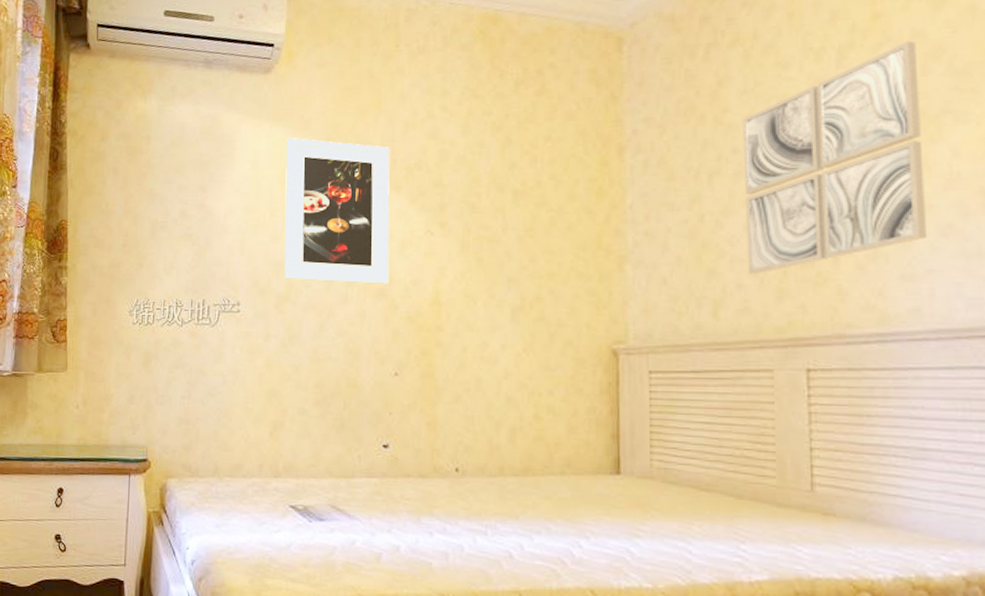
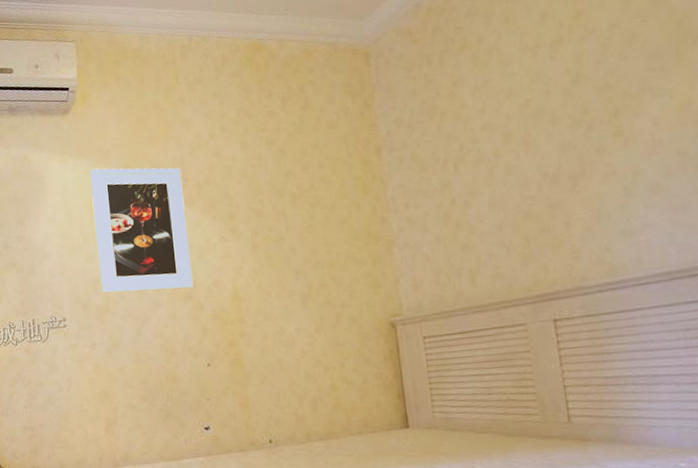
wall art: present [743,40,926,275] -> none [477,31,639,245]

